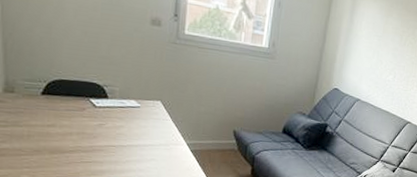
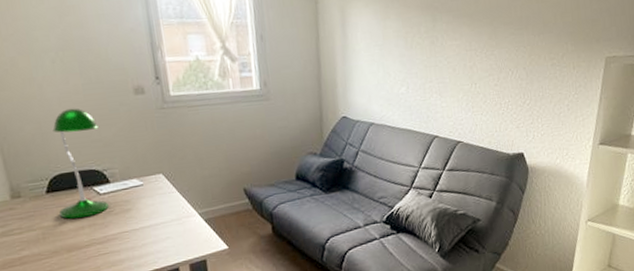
desk lamp: none [50,21,109,125] -> present [52,108,109,219]

